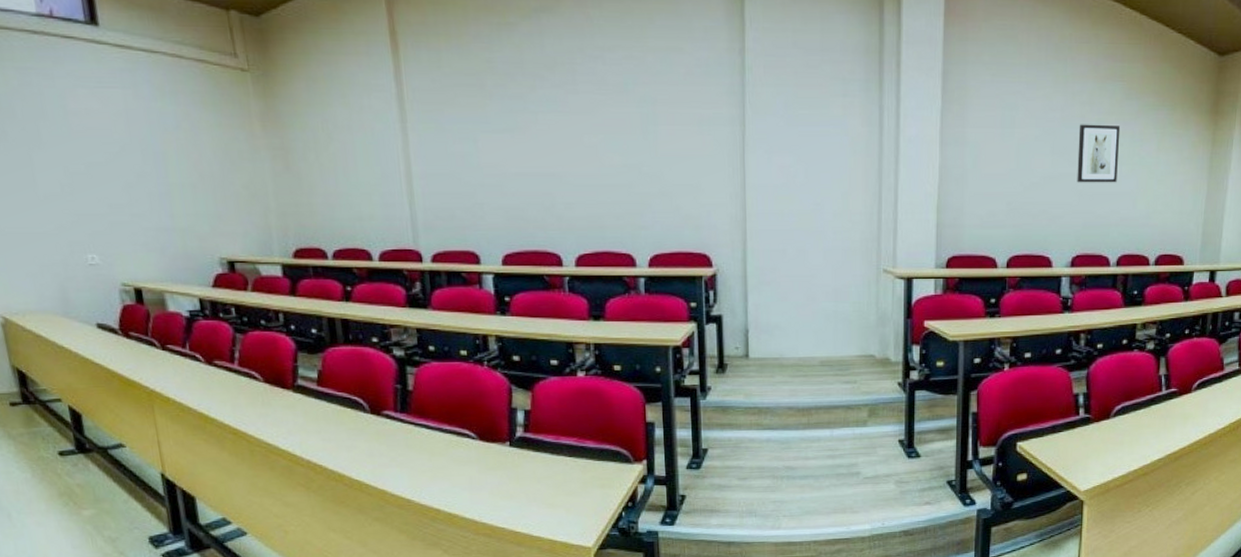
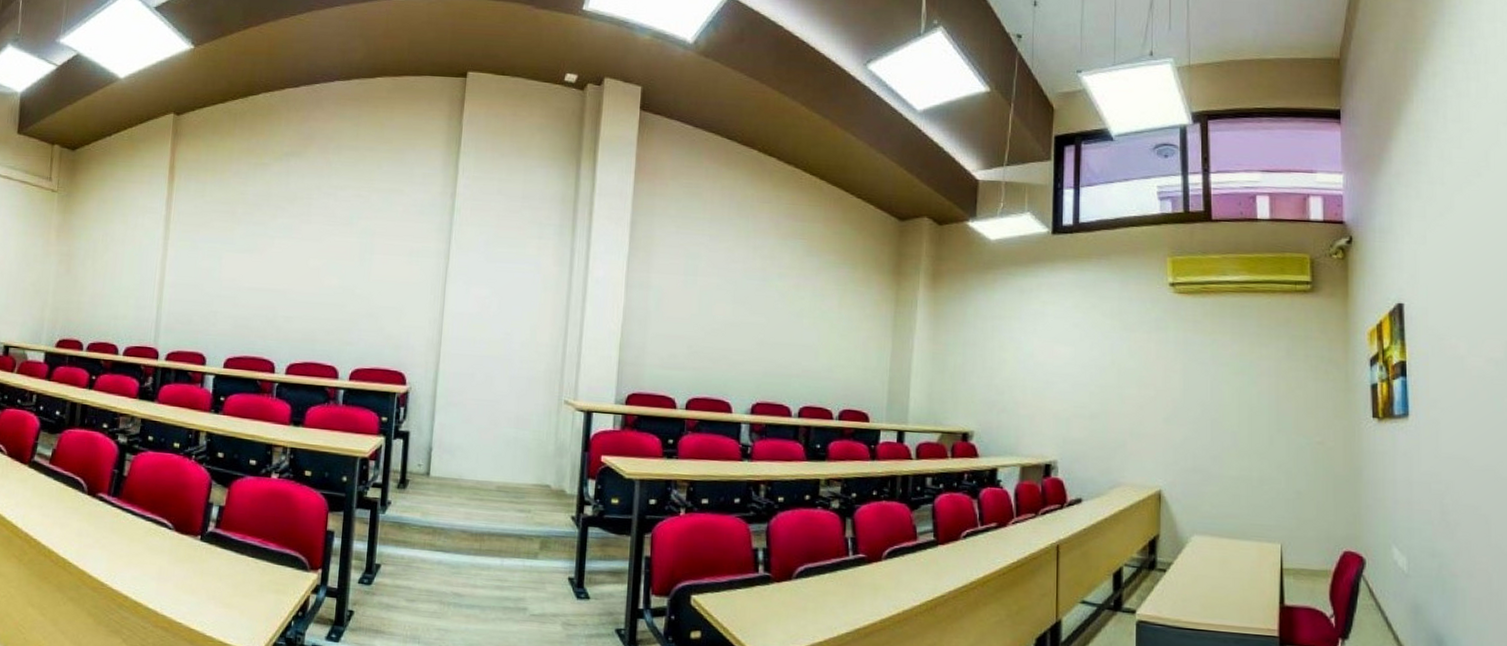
wall art: present [1077,124,1121,183] -> none [757,276,802,335]

